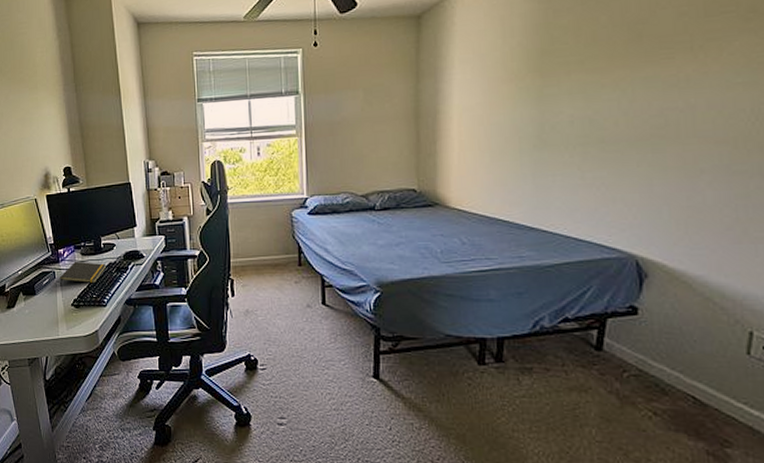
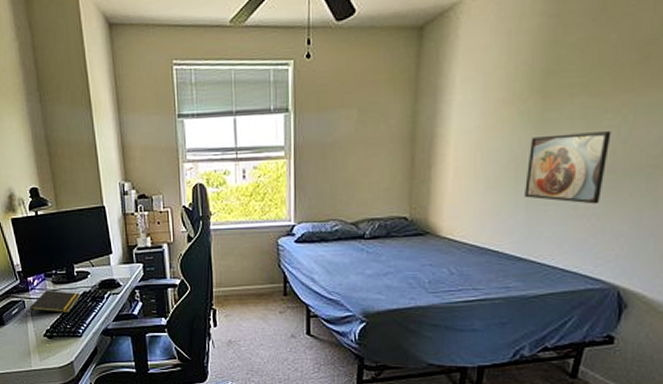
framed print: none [530,105,612,174] -> present [525,131,612,204]

